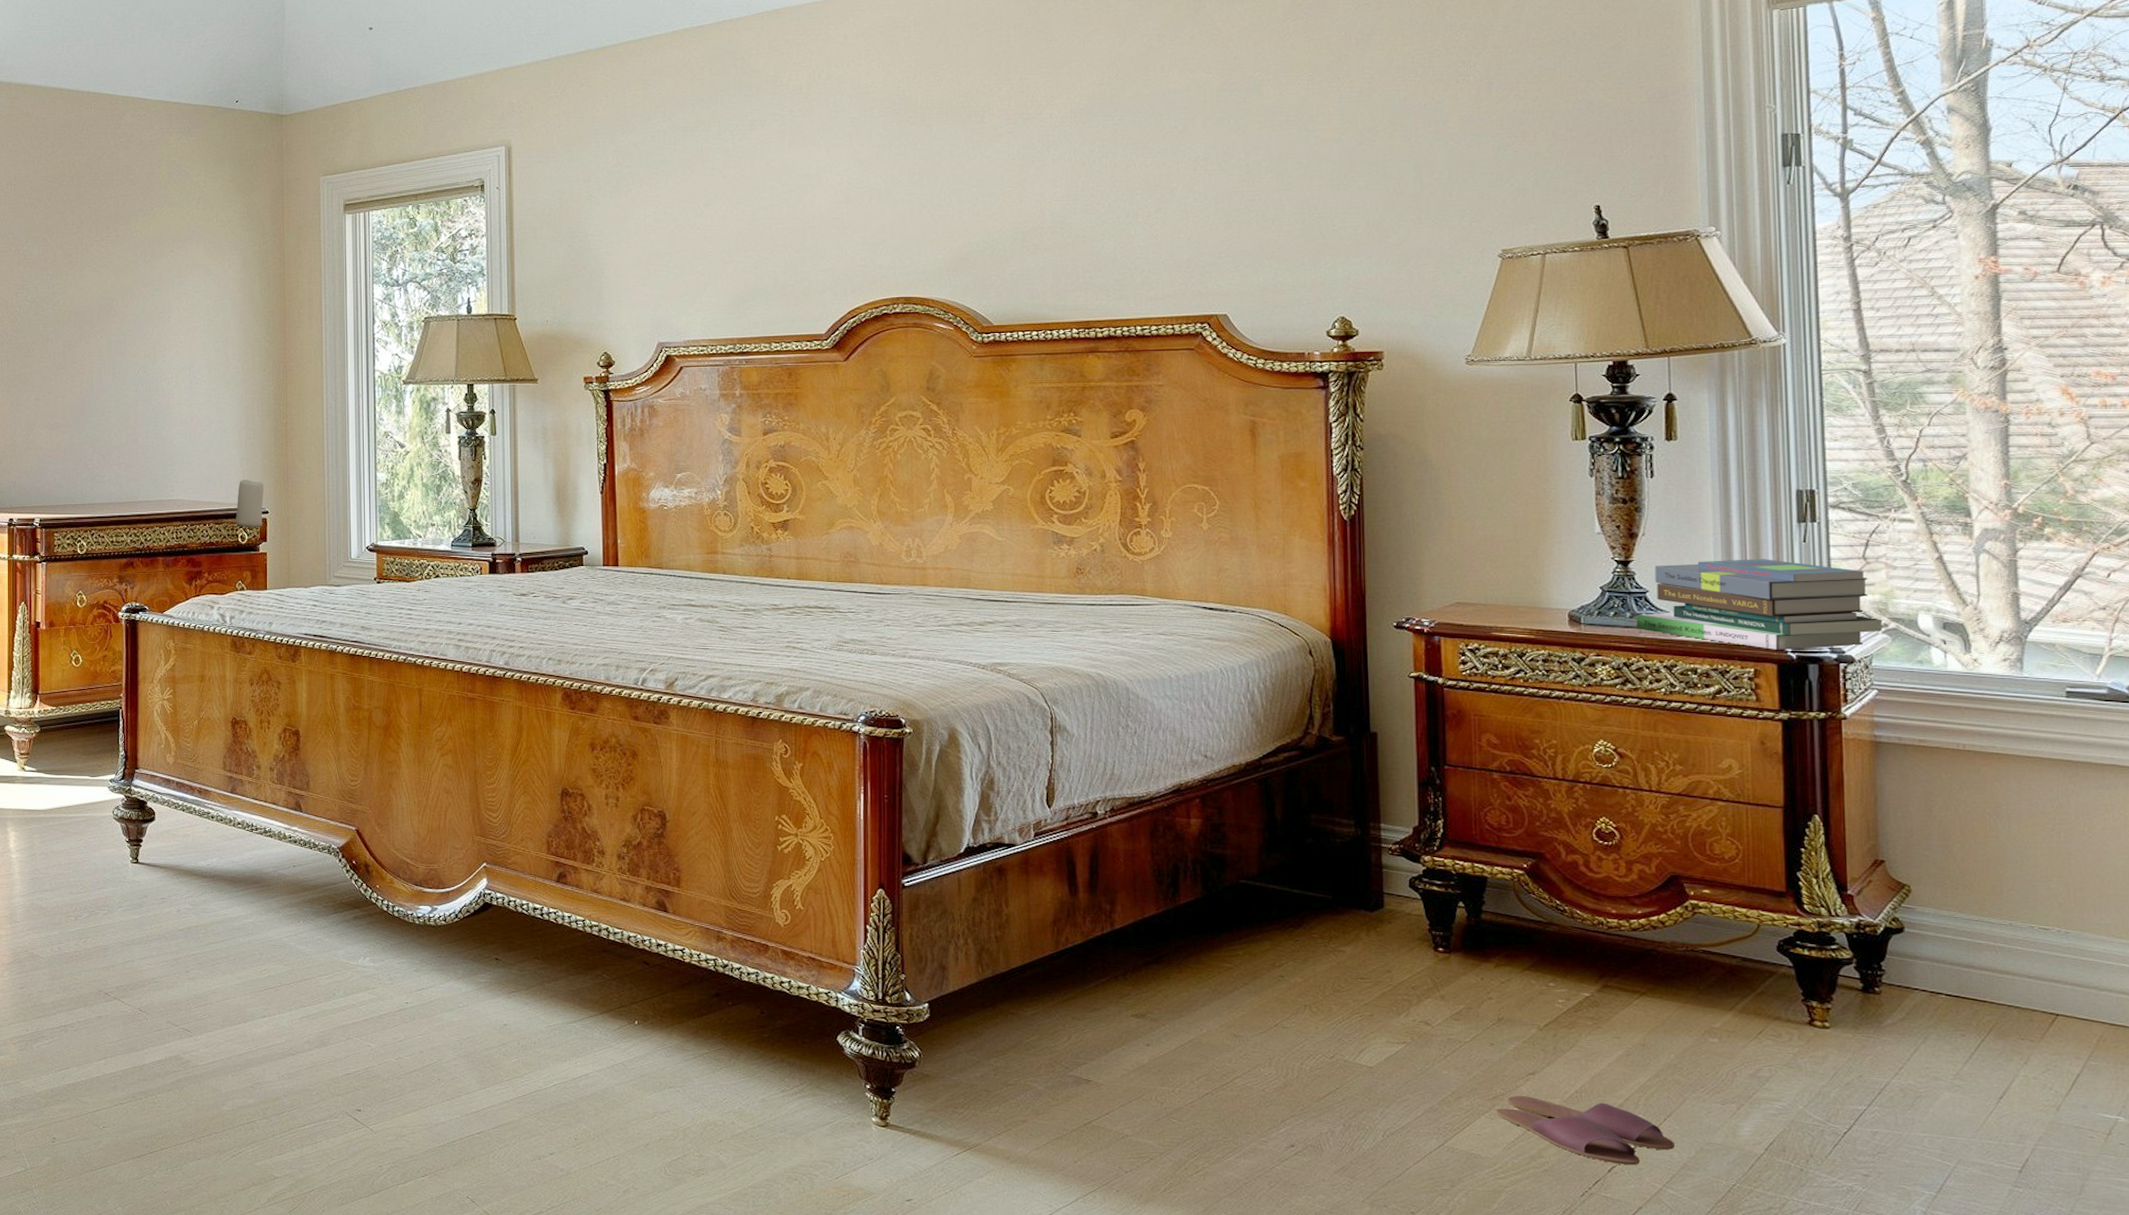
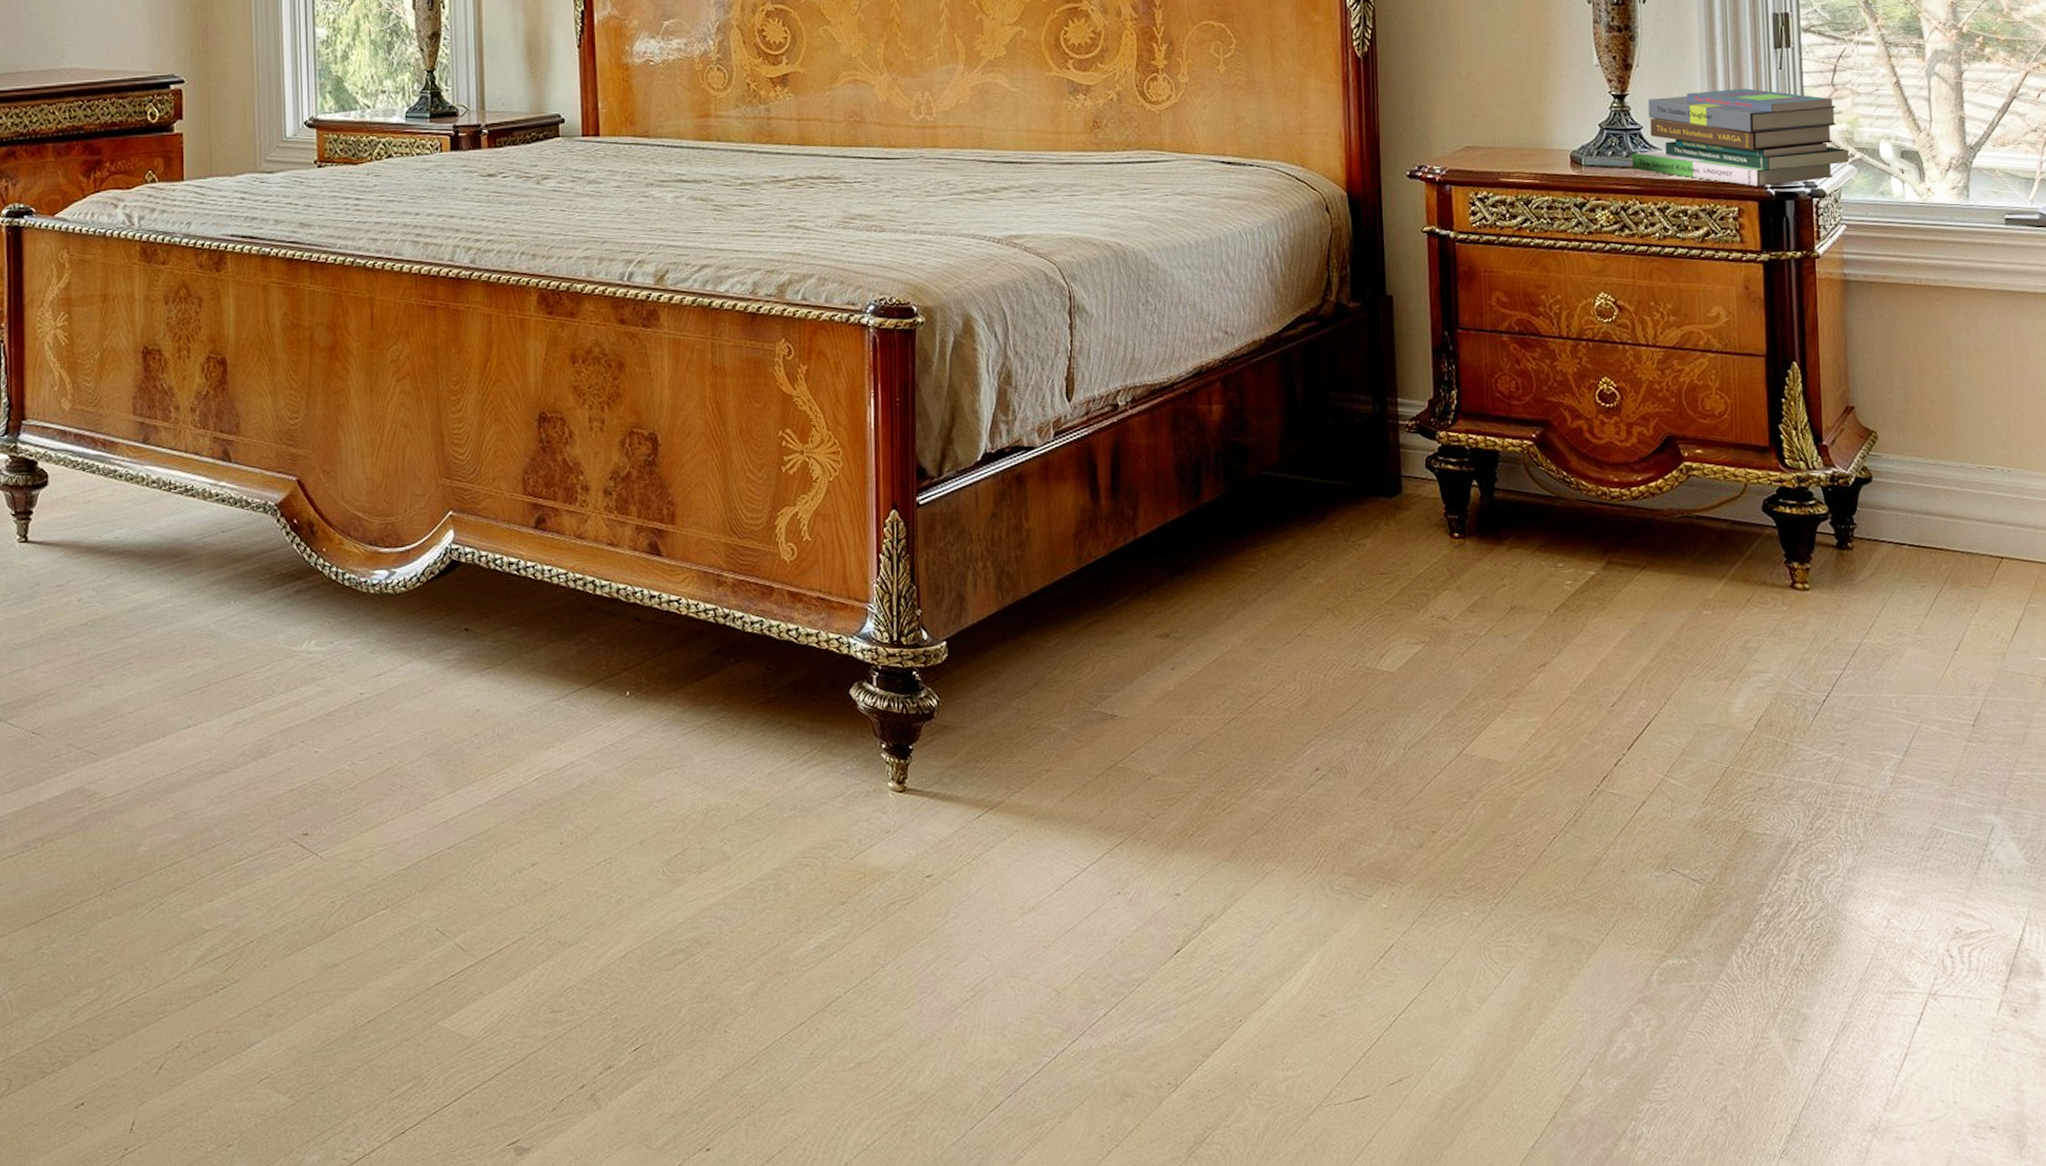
candle: present [235,480,264,528] -> none [143,40,178,103]
slippers: present [1496,1096,1674,1165] -> none [1510,690,1674,757]

